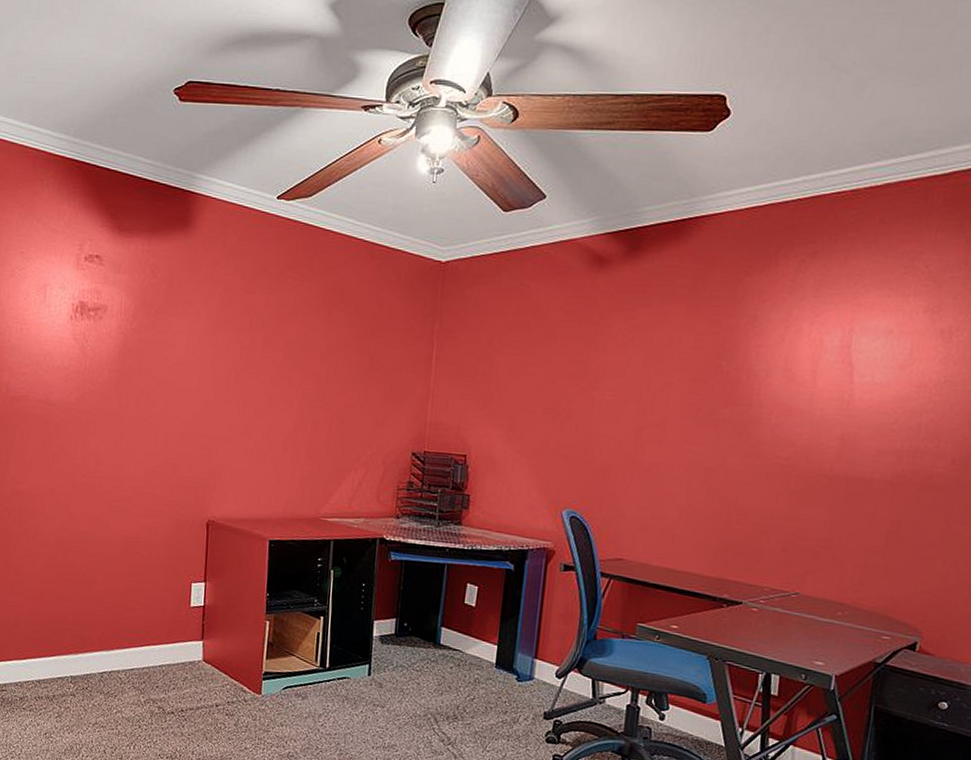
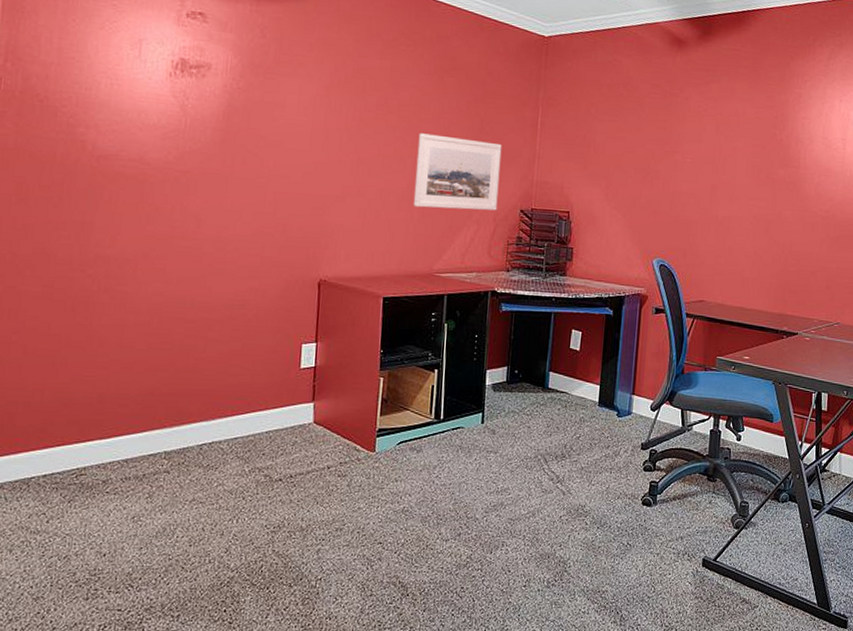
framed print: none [299,371,393,453] -> present [413,133,502,211]

